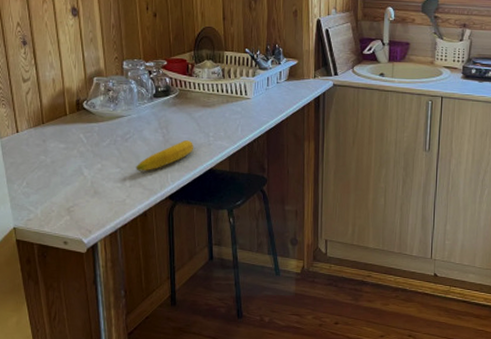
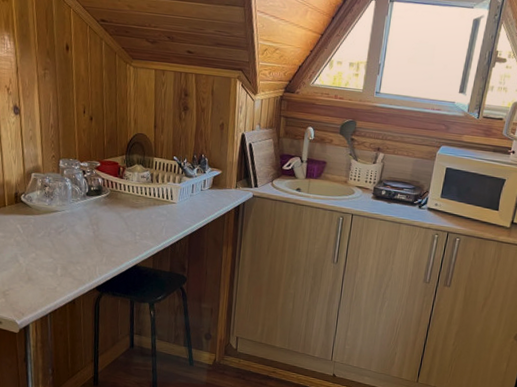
fruit: present [136,140,194,171] -> none [67,237,122,263]

